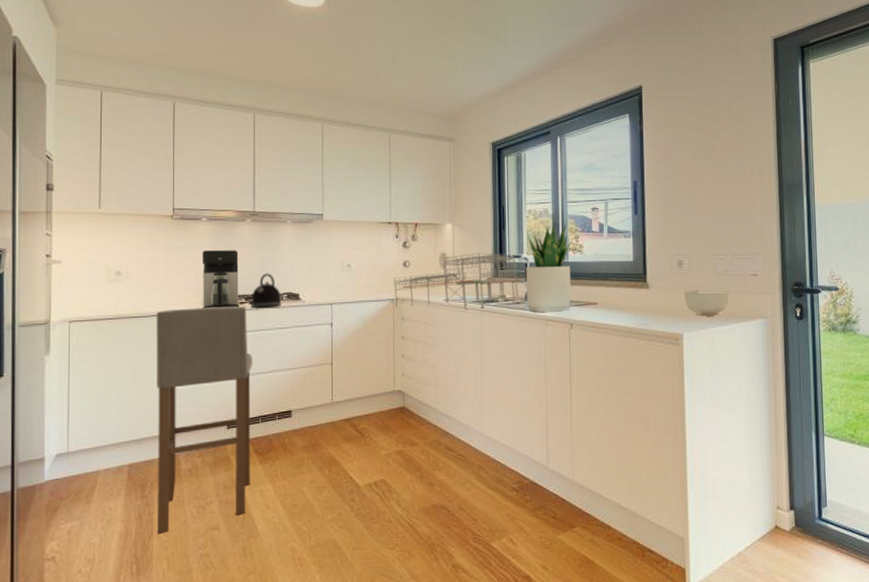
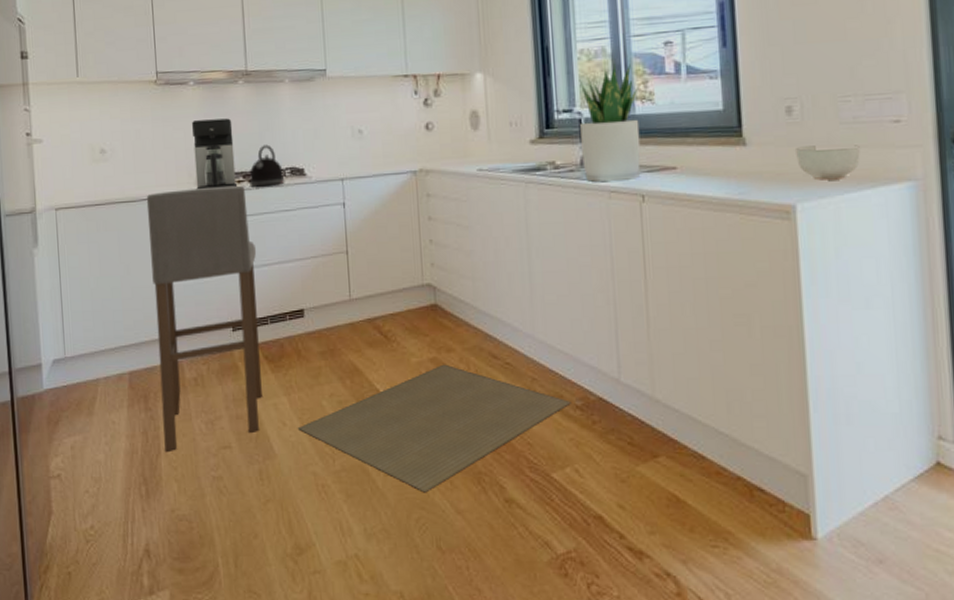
doormat: none [279,455,509,562] -> present [297,364,571,493]
architectural model: present [394,253,519,309] -> none [415,107,572,181]

